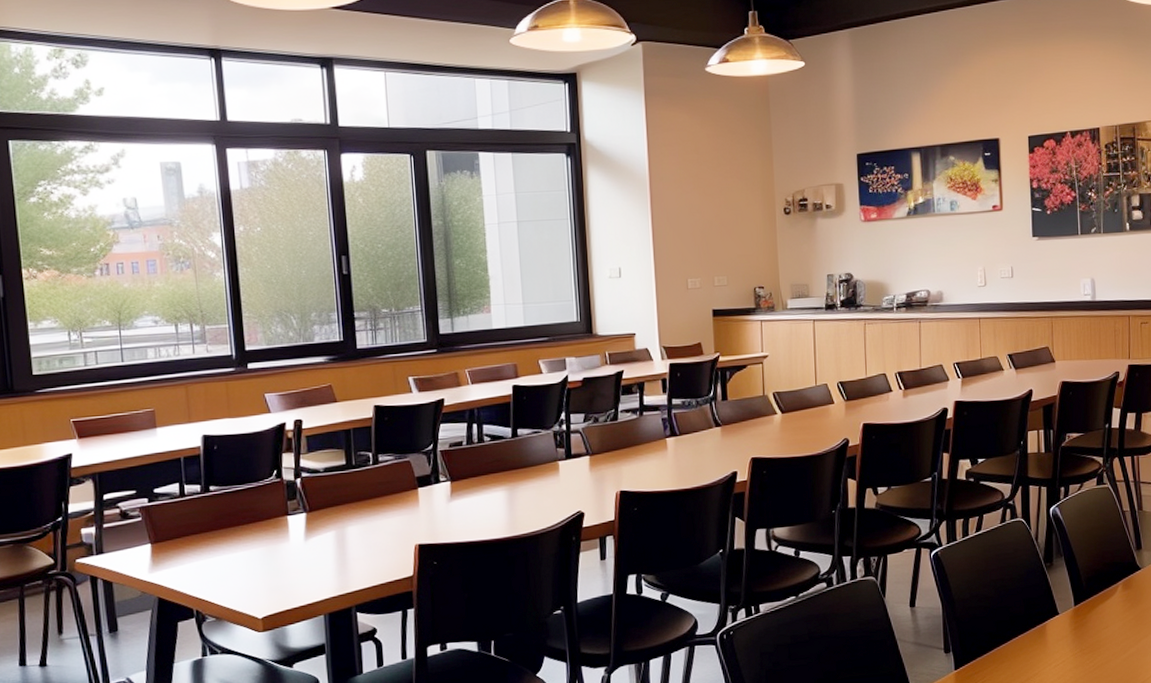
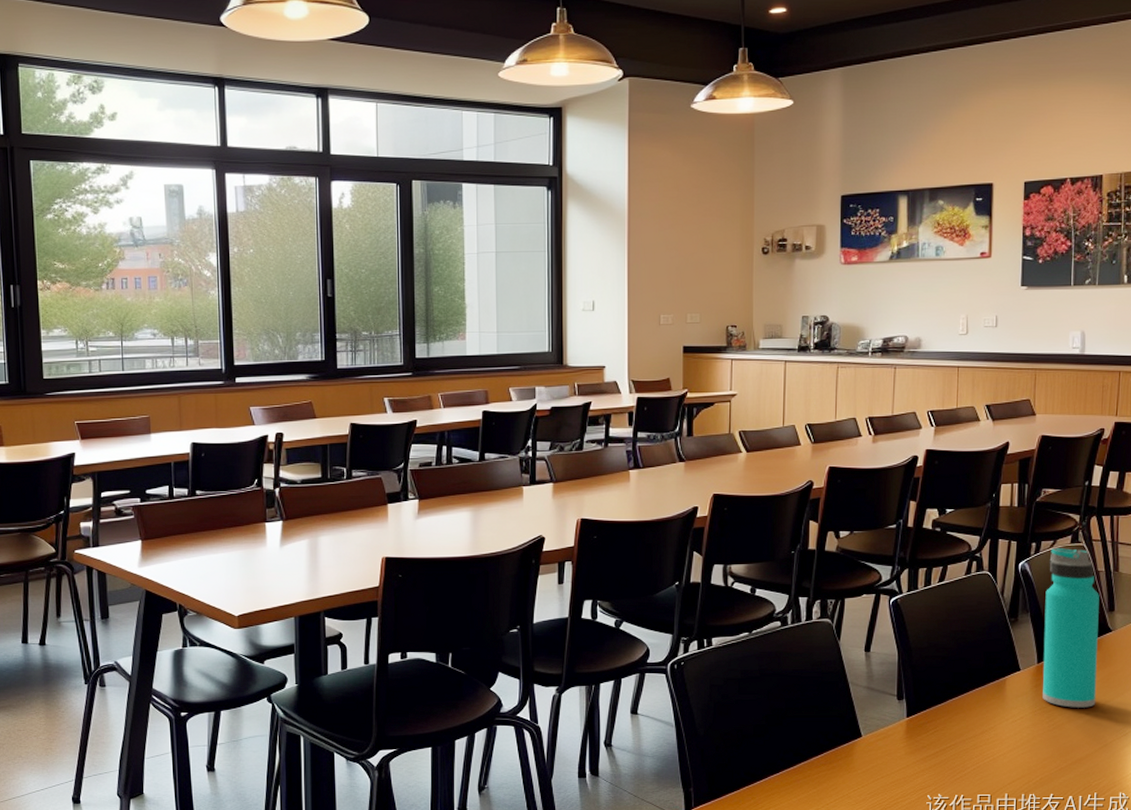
water bottle: none [1077,490,1132,648] -> present [1043,547,1100,708]

